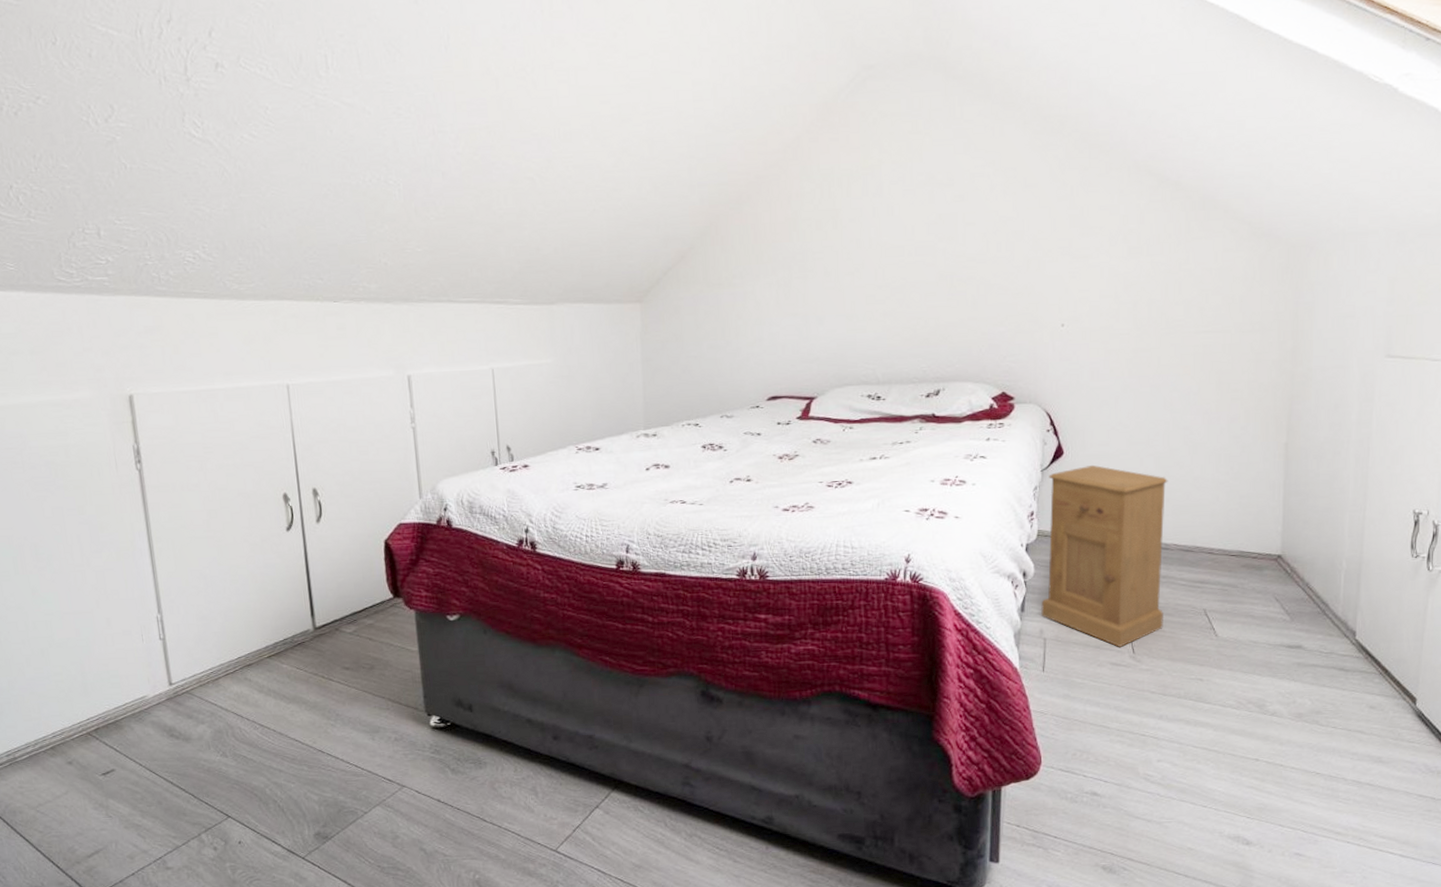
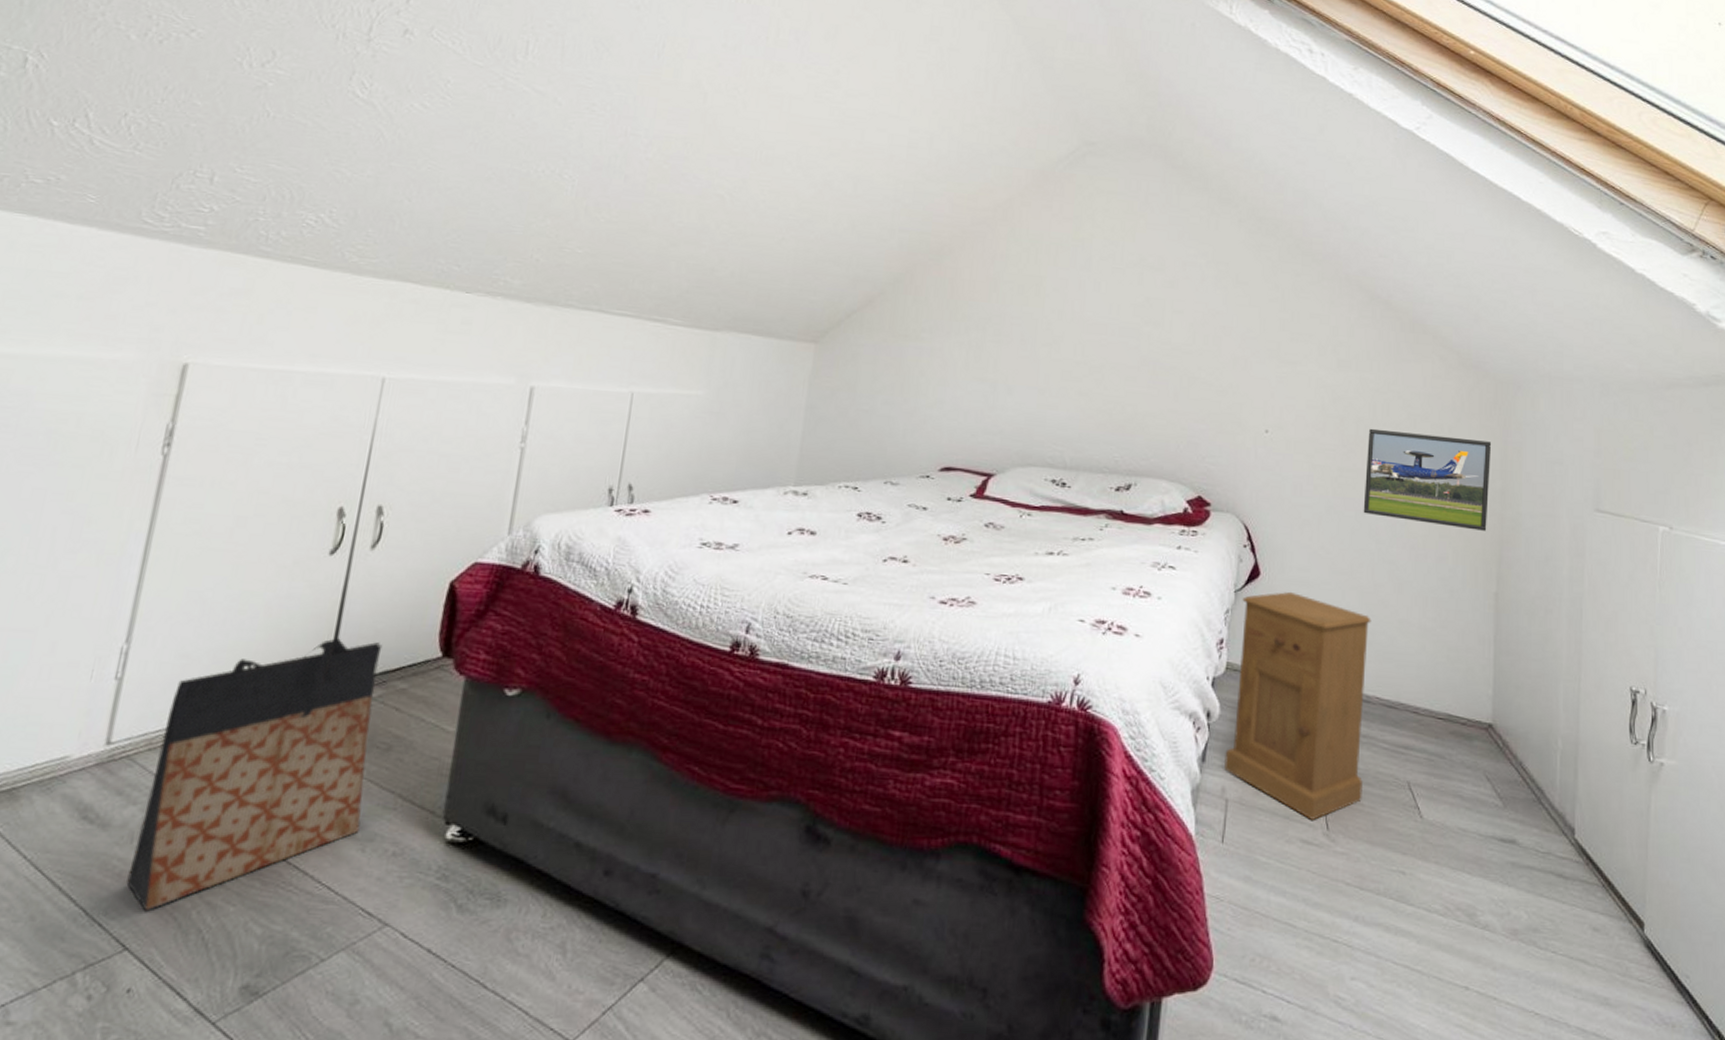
bag: none [205,592,366,792] -> present [126,638,383,912]
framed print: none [1157,305,1283,390] -> present [1363,428,1492,531]

